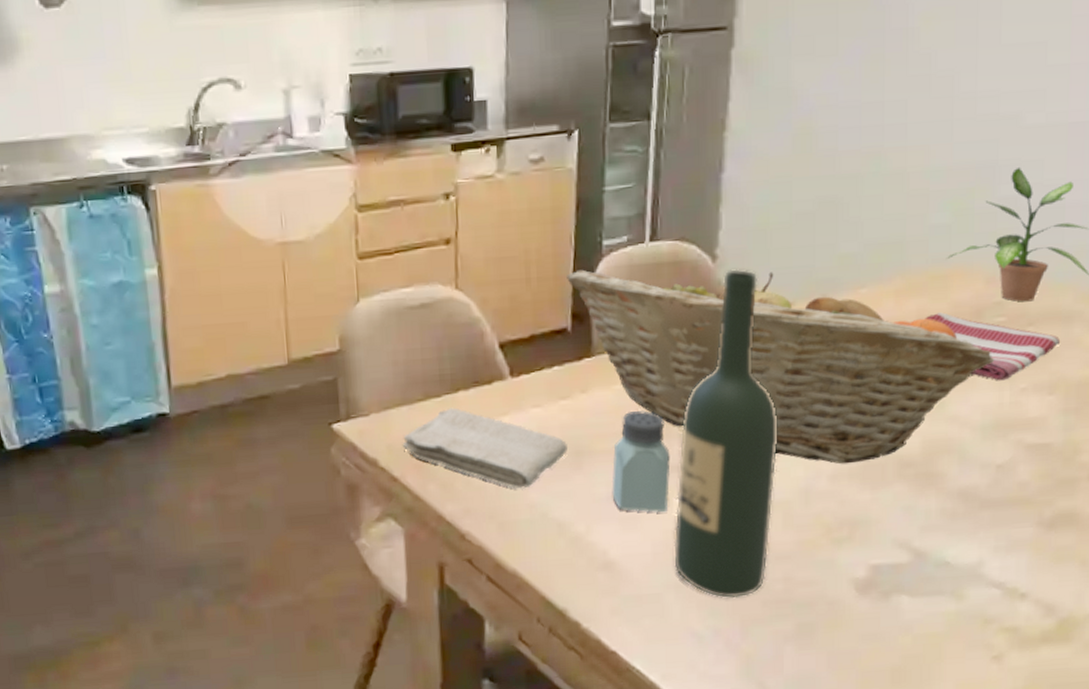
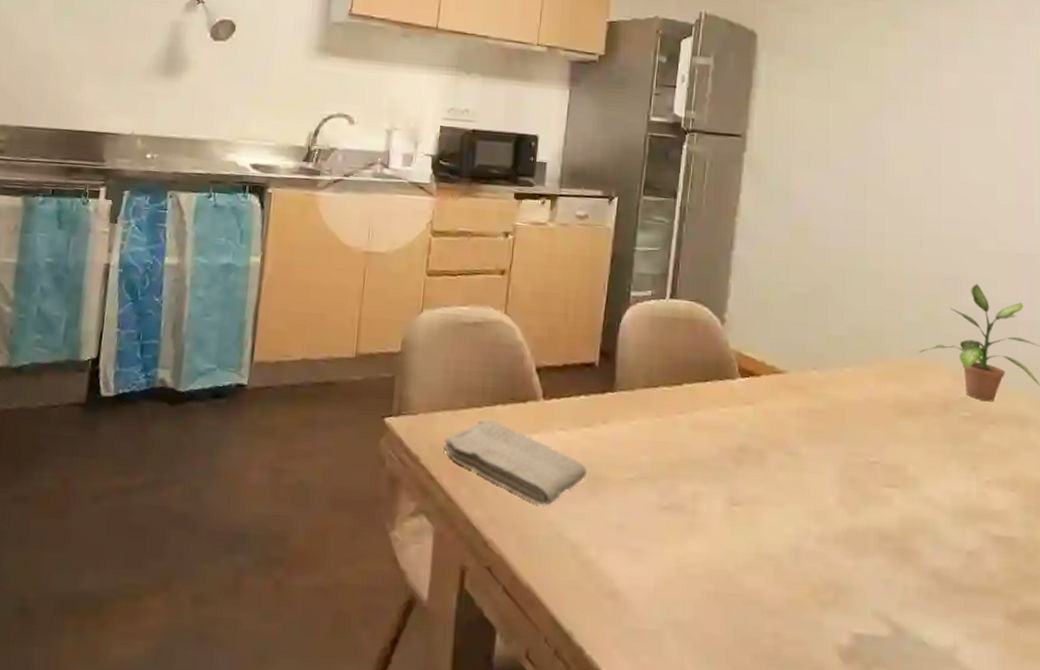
fruit basket: present [567,269,995,464] -> none [598,313,962,529]
saltshaker: present [611,411,670,513] -> none [622,448,676,550]
wine bottle: present [674,269,777,599] -> none [674,333,771,648]
dish towel: present [925,312,1061,381] -> none [901,399,1019,471]

